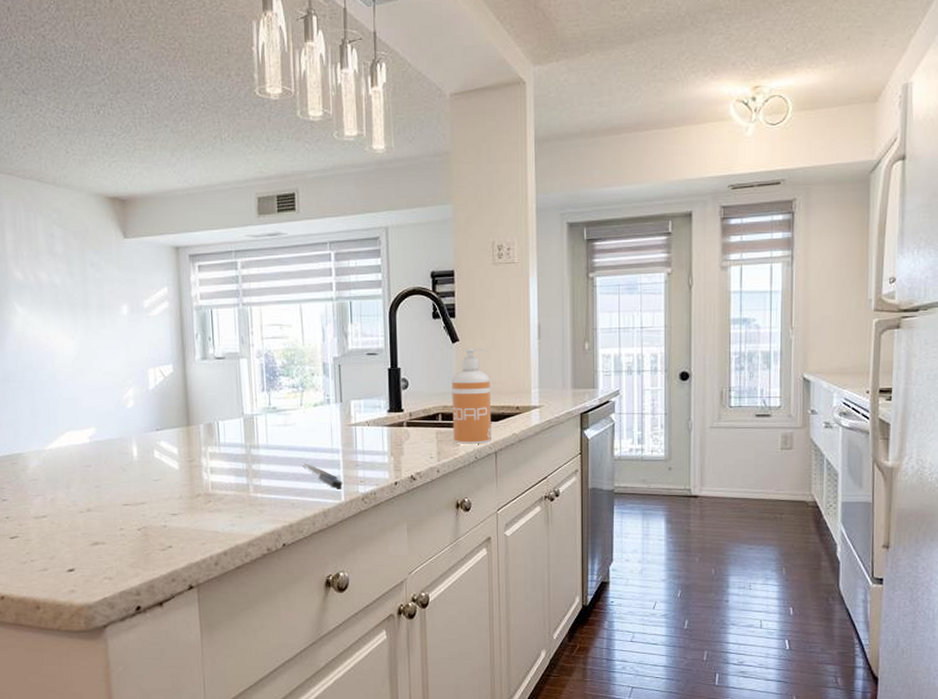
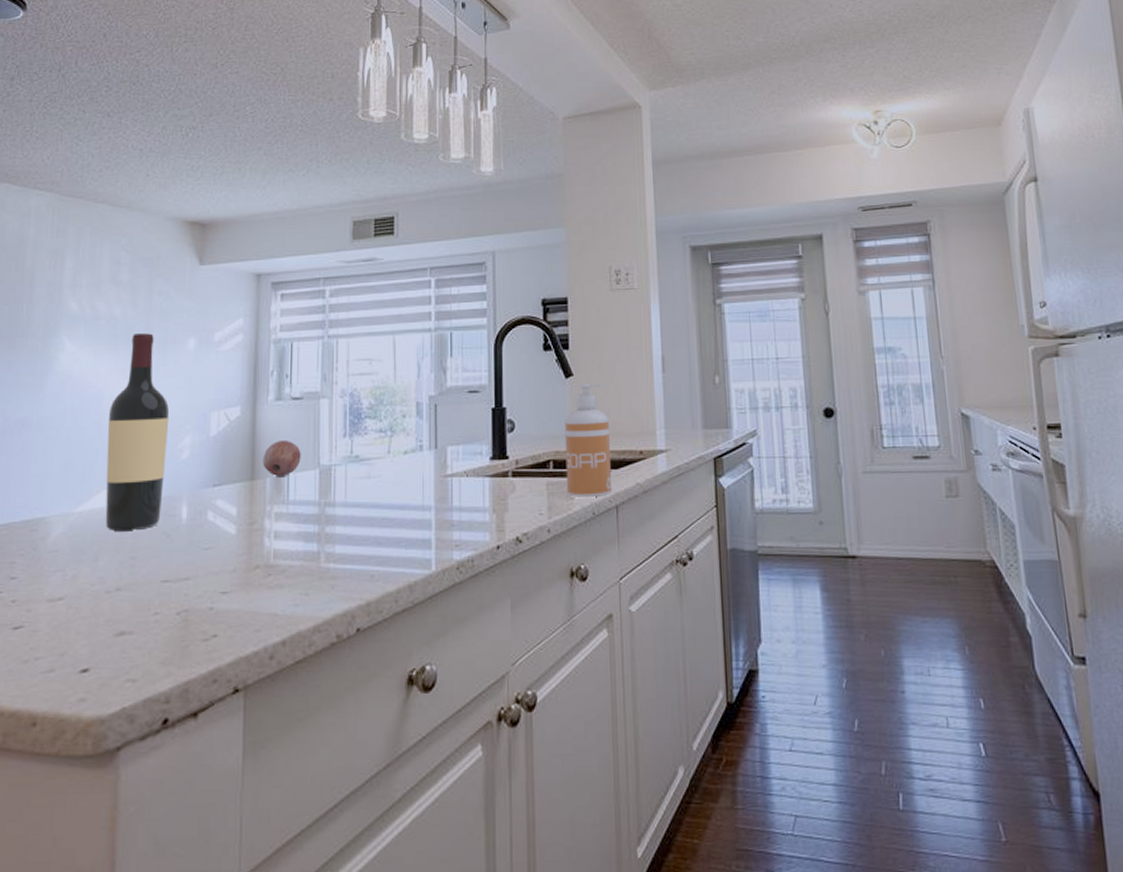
wine bottle: none [62,300,116,465] -> present [105,333,170,531]
fruit: none [195,393,228,424] -> present [262,439,301,478]
kitchen knife: present [302,462,343,489] -> none [386,523,434,556]

